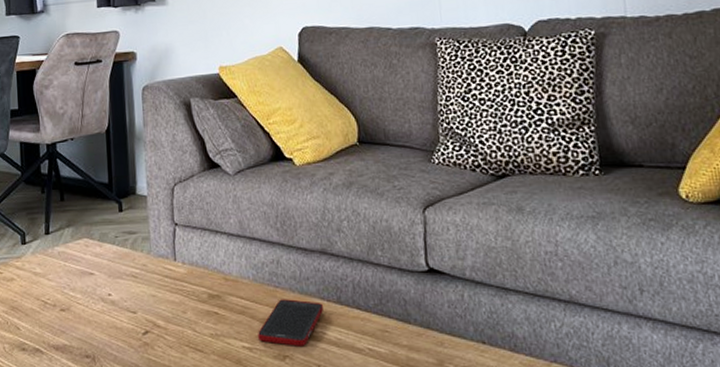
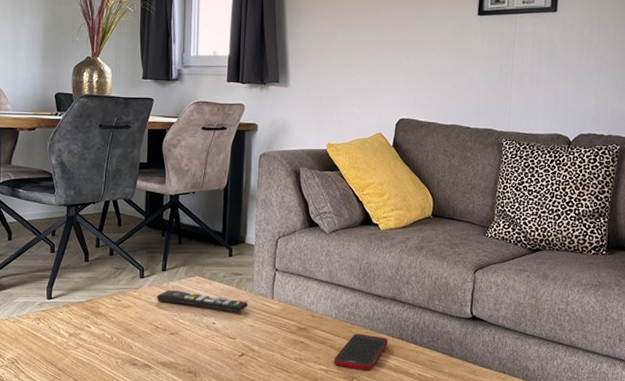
remote control: none [41,257,148,280] -> present [156,290,249,313]

